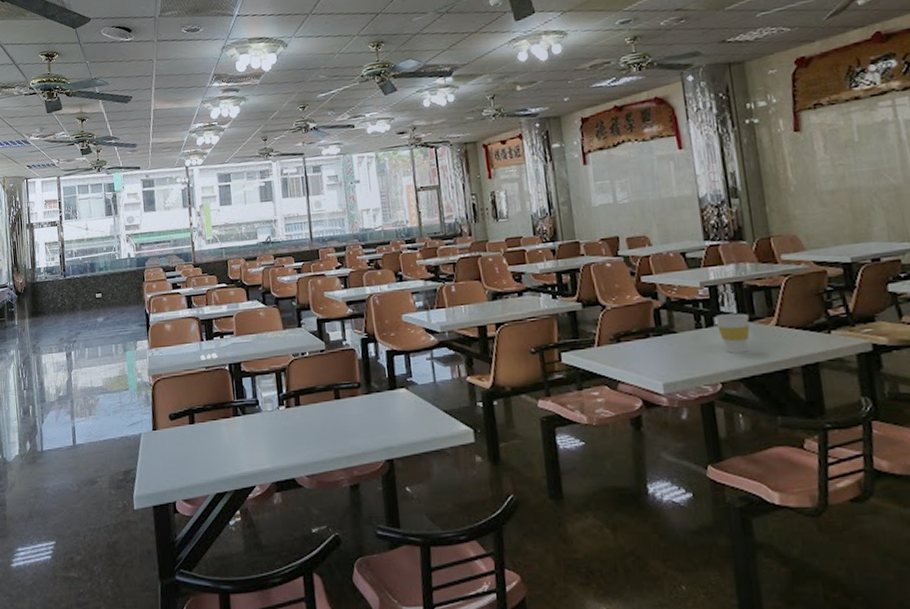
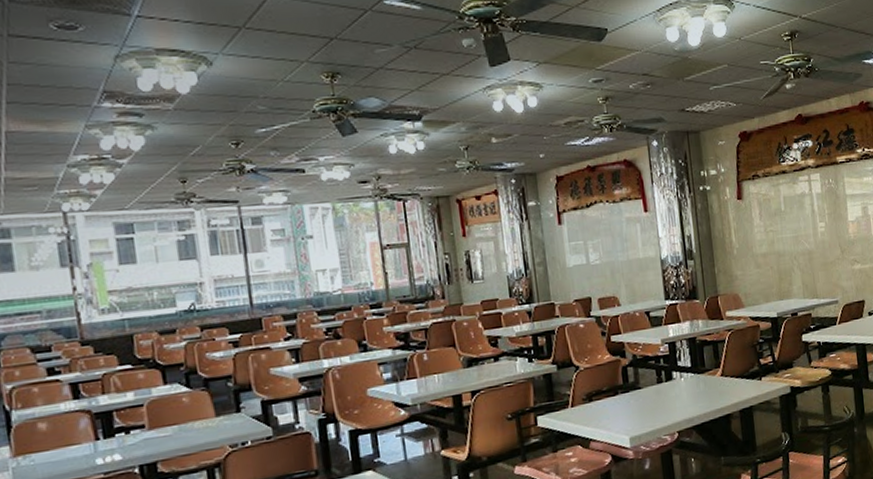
cup: present [714,313,750,354] -> none [673,366,701,404]

